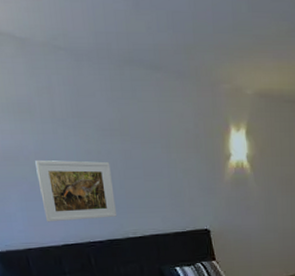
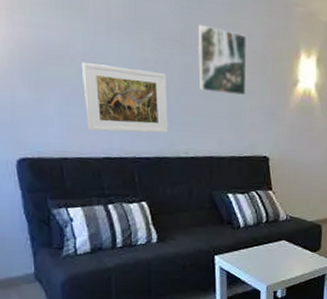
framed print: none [134,112,184,175] -> present [197,24,247,96]

